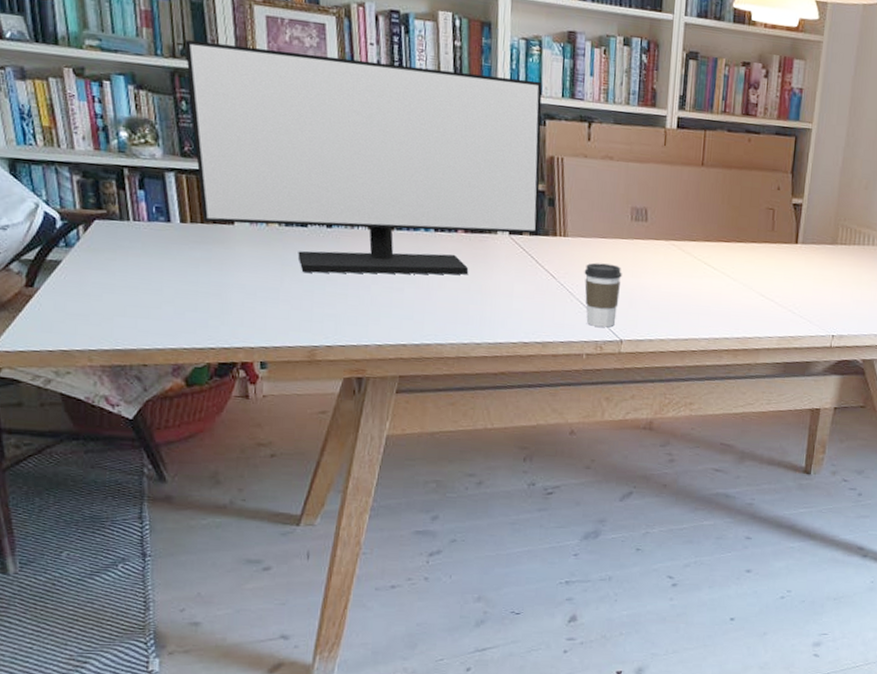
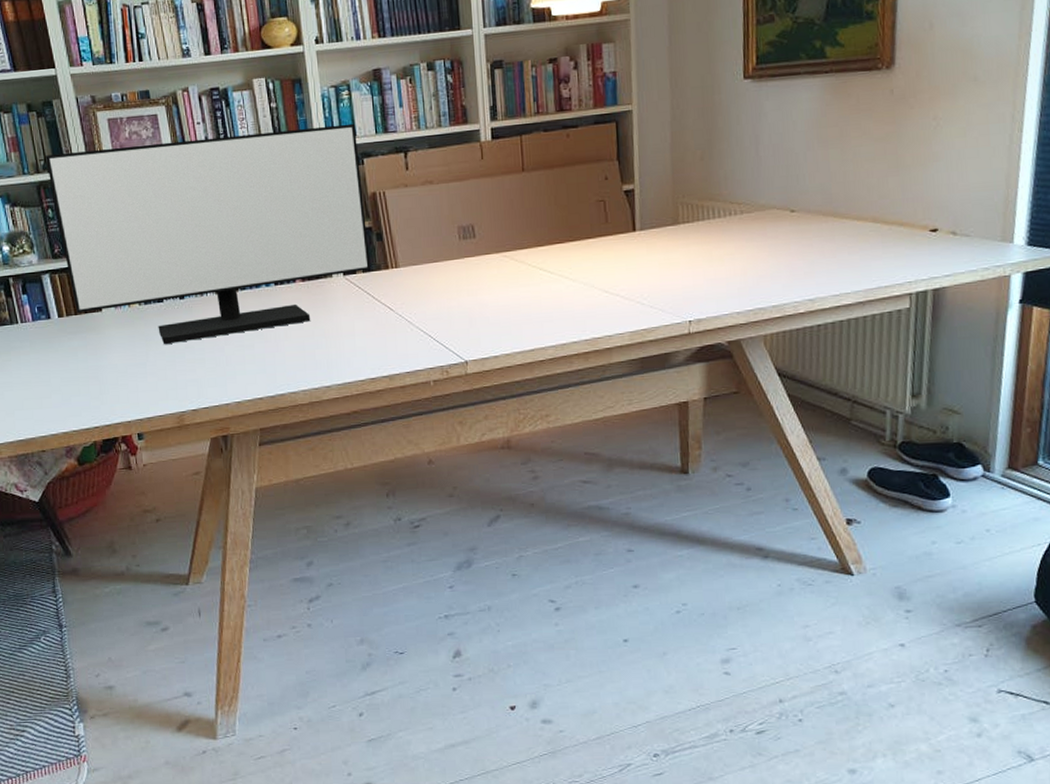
coffee cup: present [584,262,622,327] -> none [420,286,459,352]

